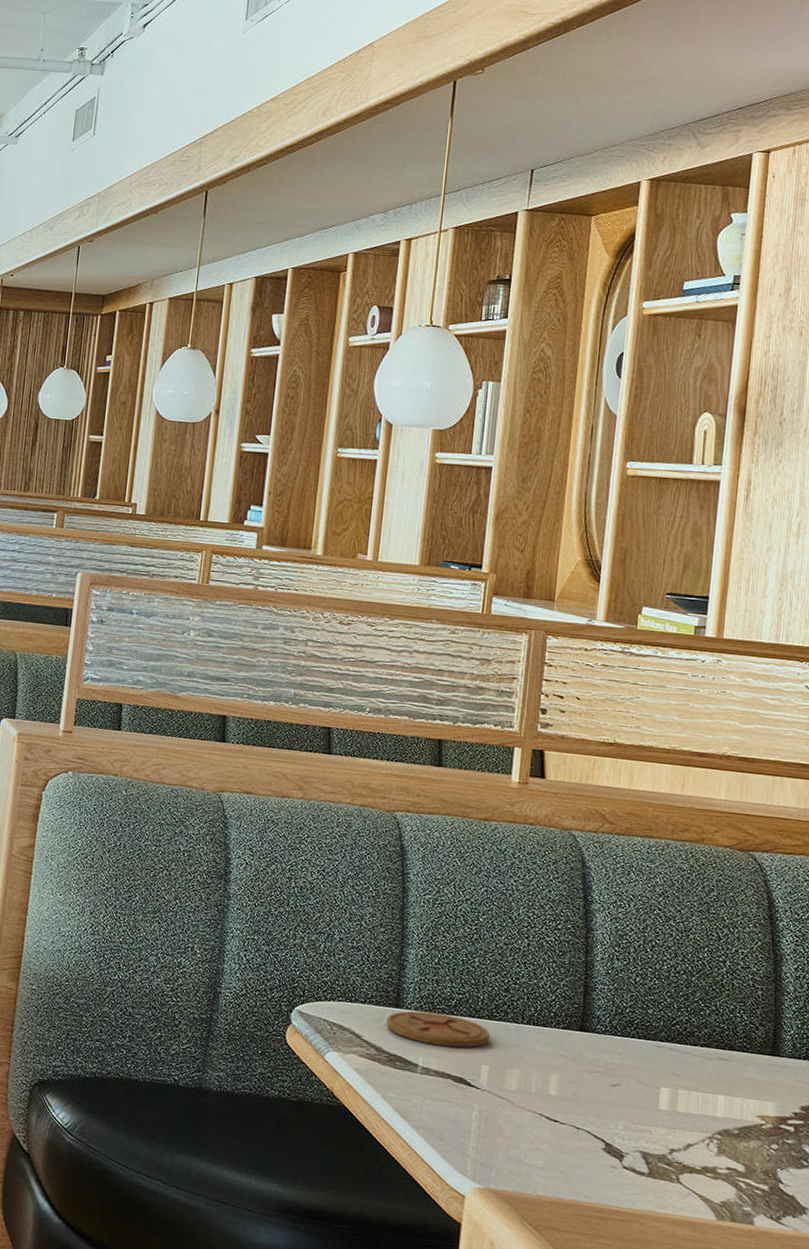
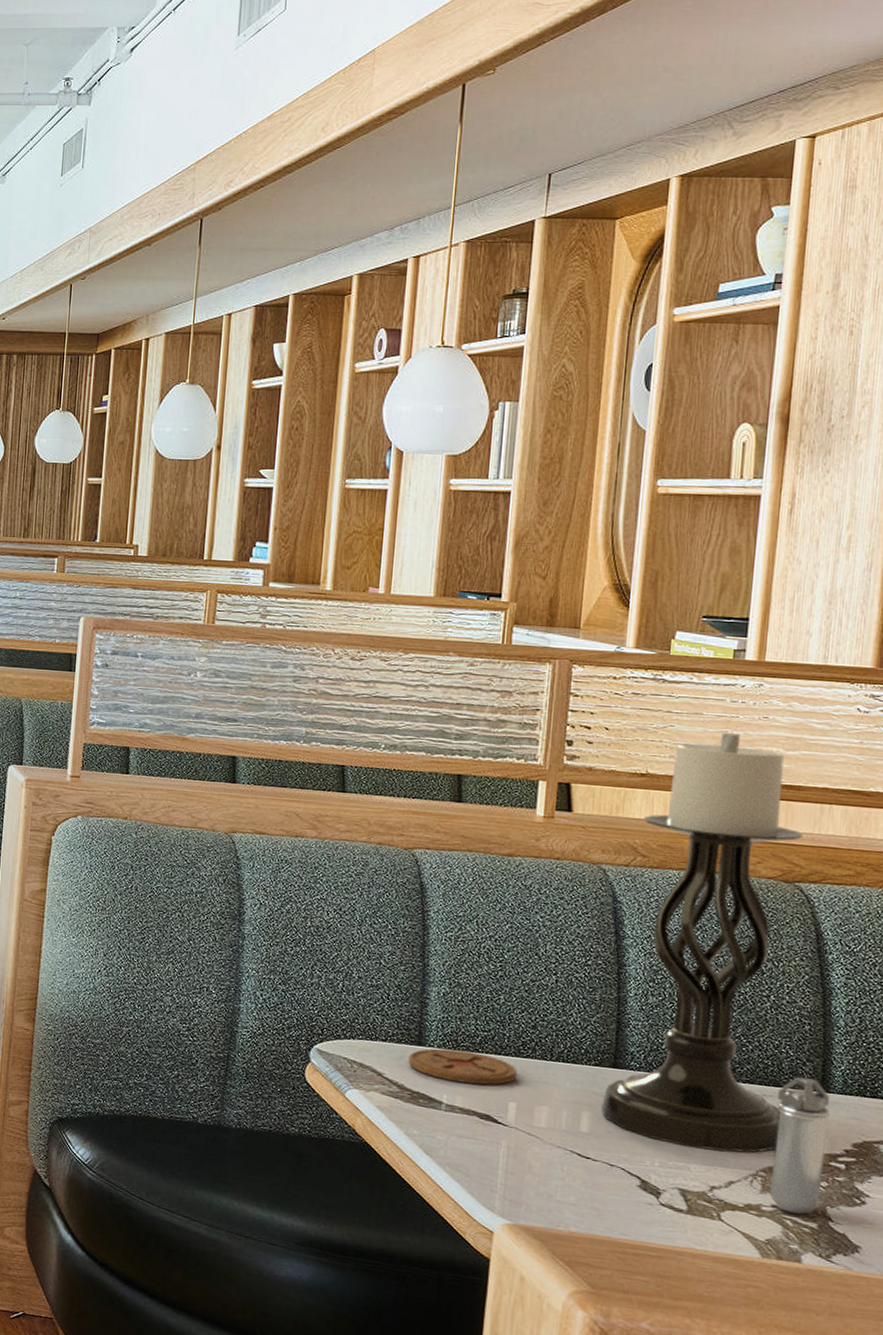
candle holder: none [569,705,758,1116] -> present [601,732,804,1153]
shaker: none [725,1041,781,1177] -> present [769,1077,831,1215]

